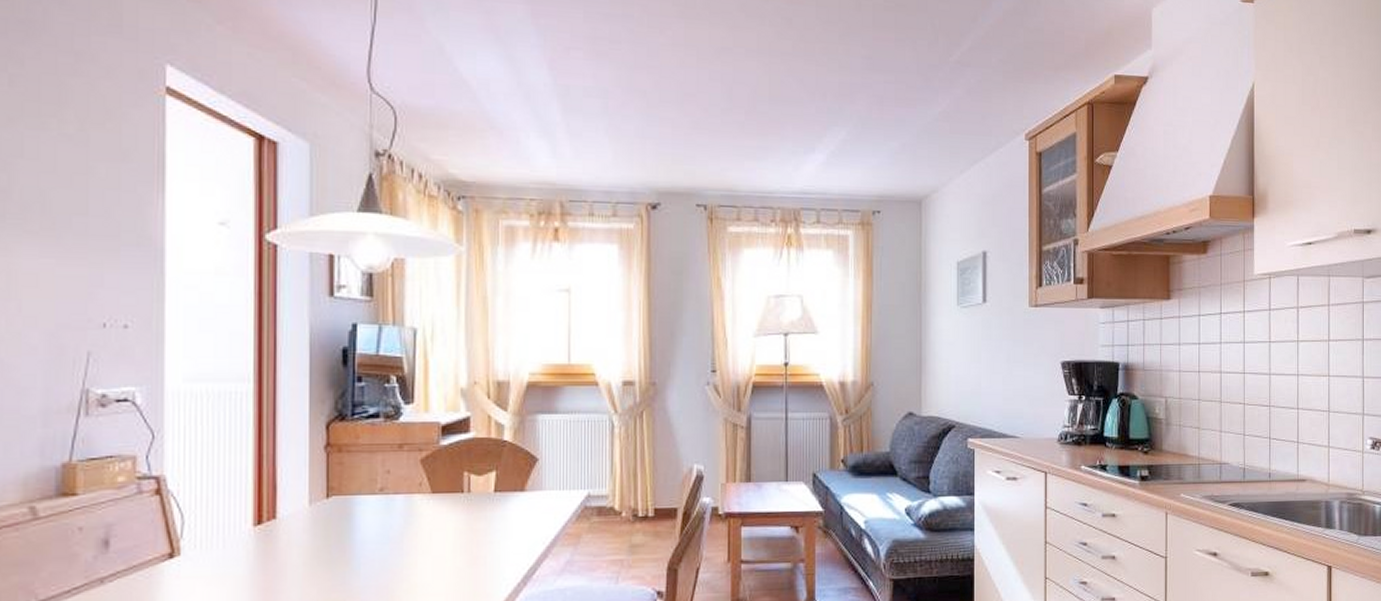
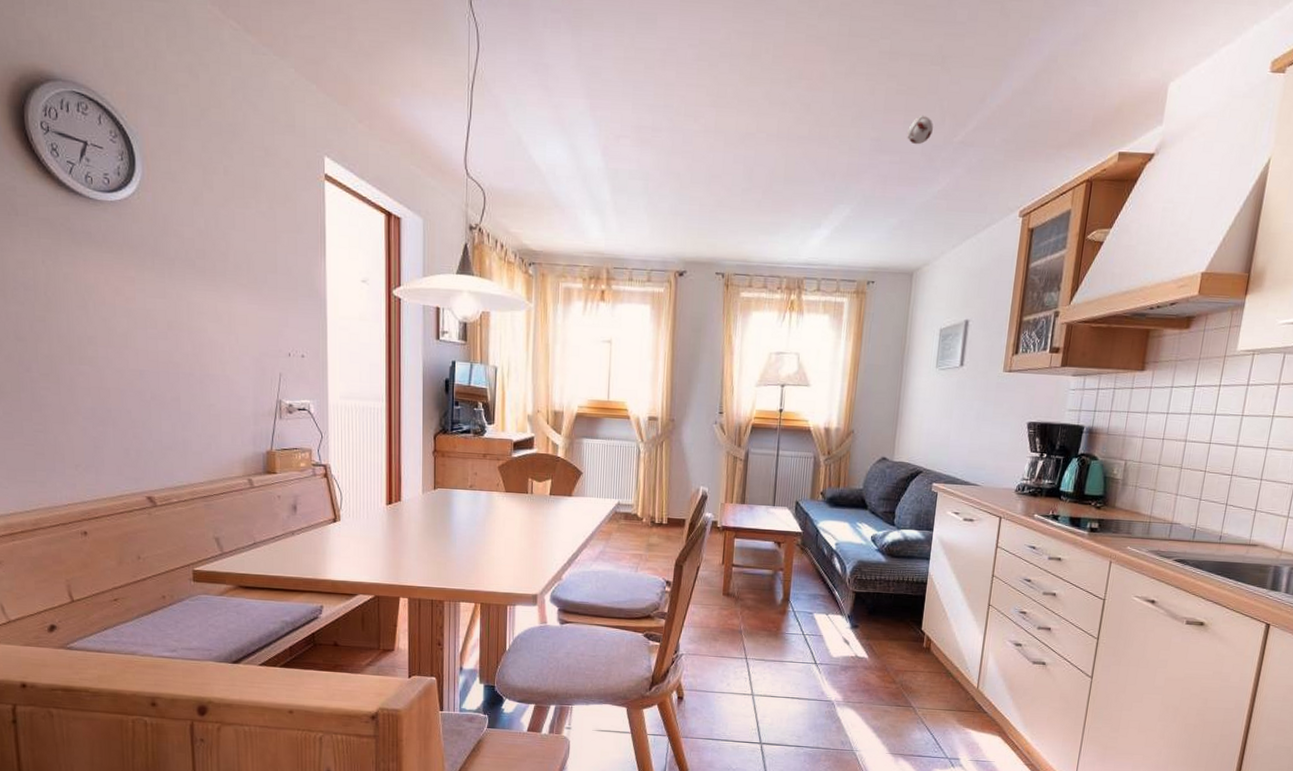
smoke detector: none [900,33,926,64] -> present [907,115,933,145]

